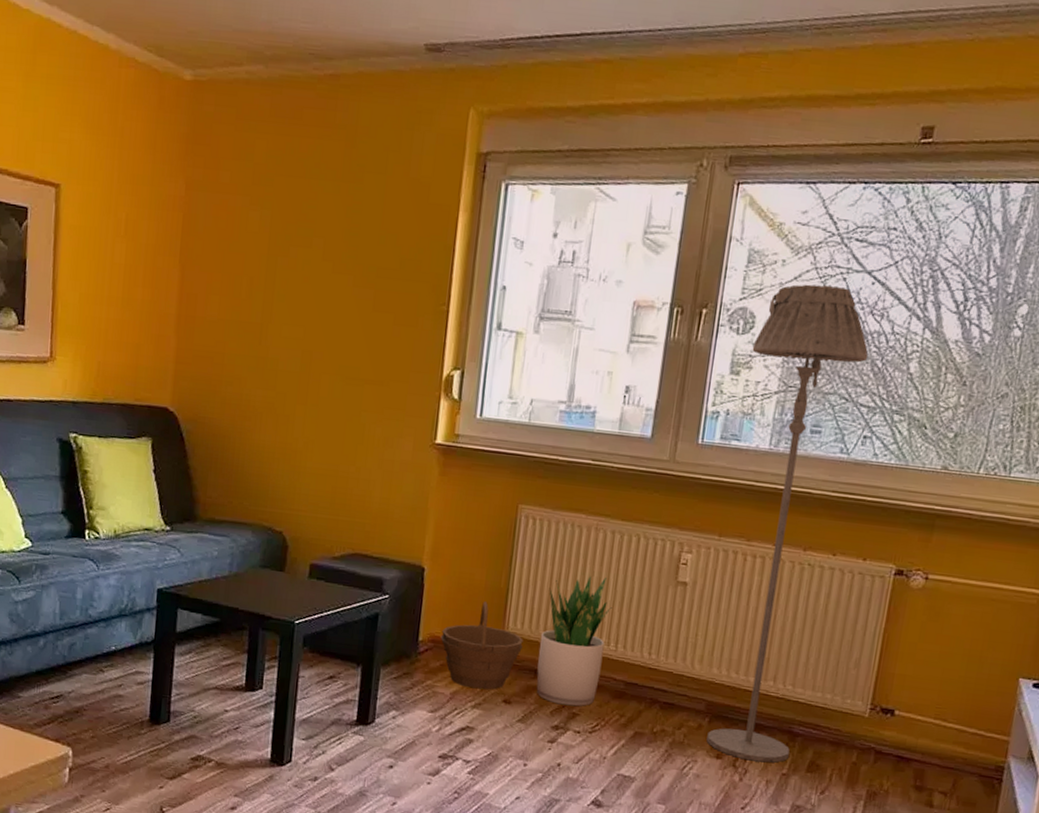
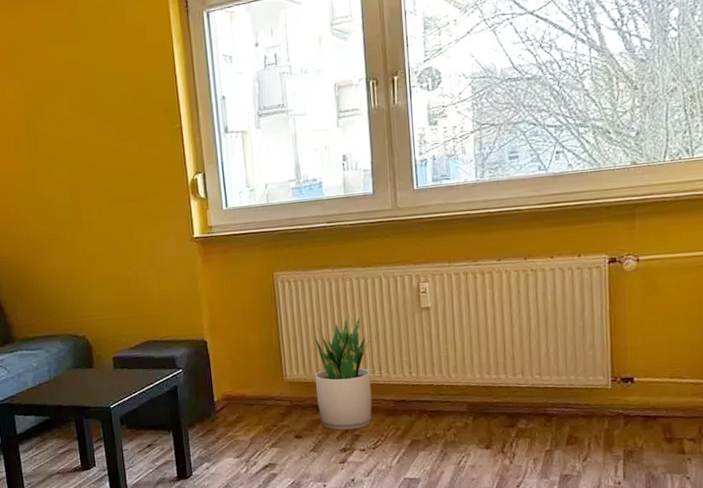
basket: present [440,601,523,690] -> none [231,358,302,432]
floor lamp: present [706,284,869,763] -> none [443,30,548,446]

